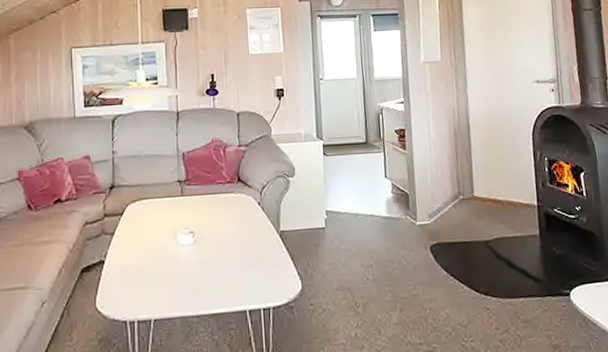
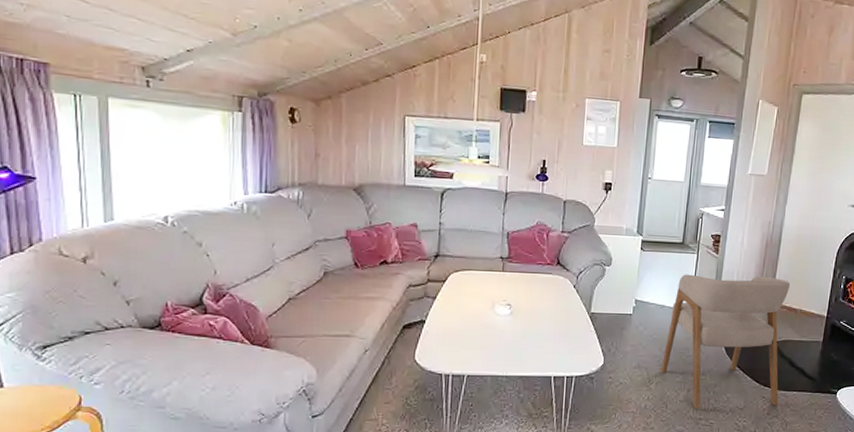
armchair: none [365,168,506,334] -> present [660,274,791,410]

